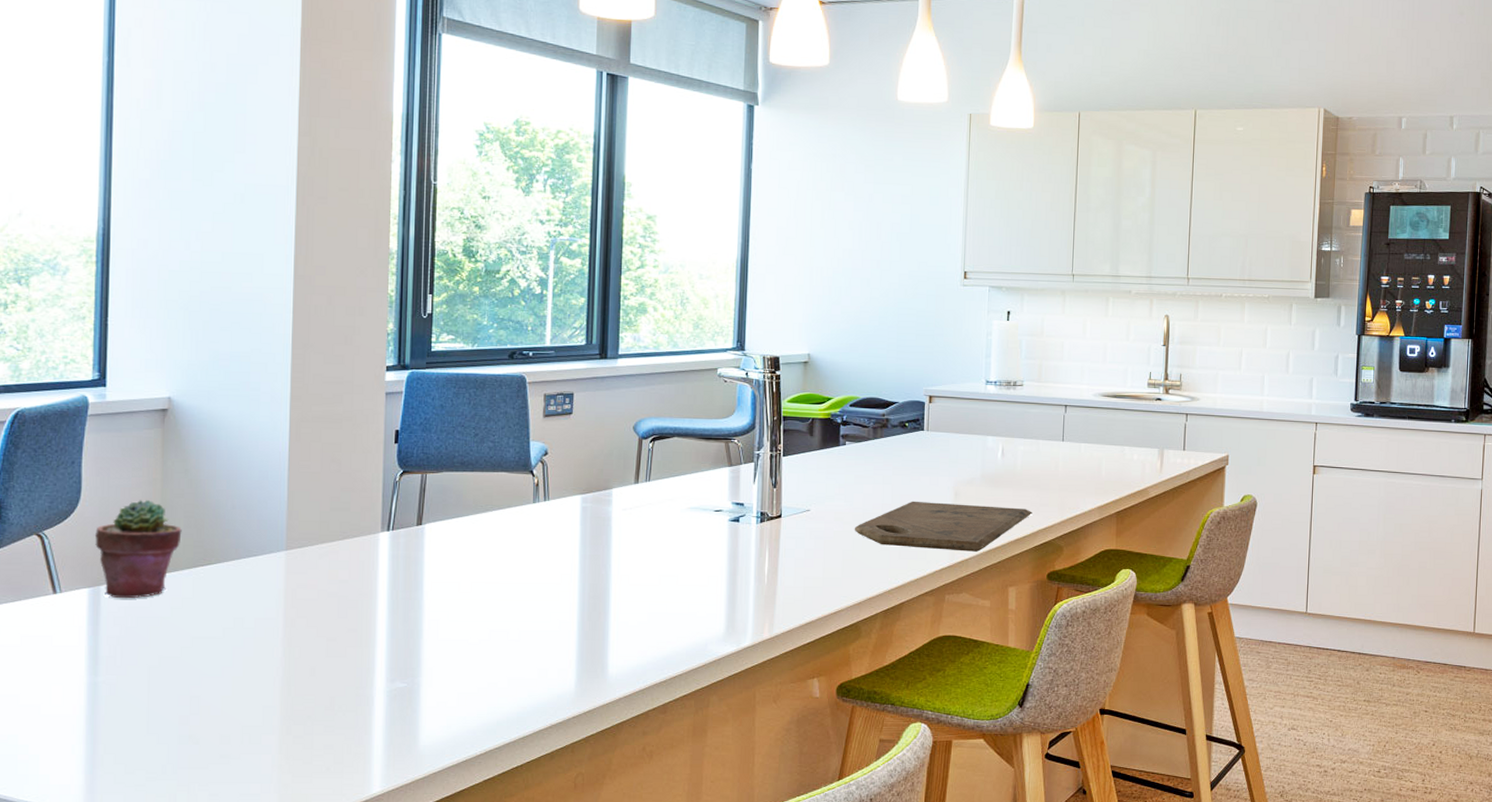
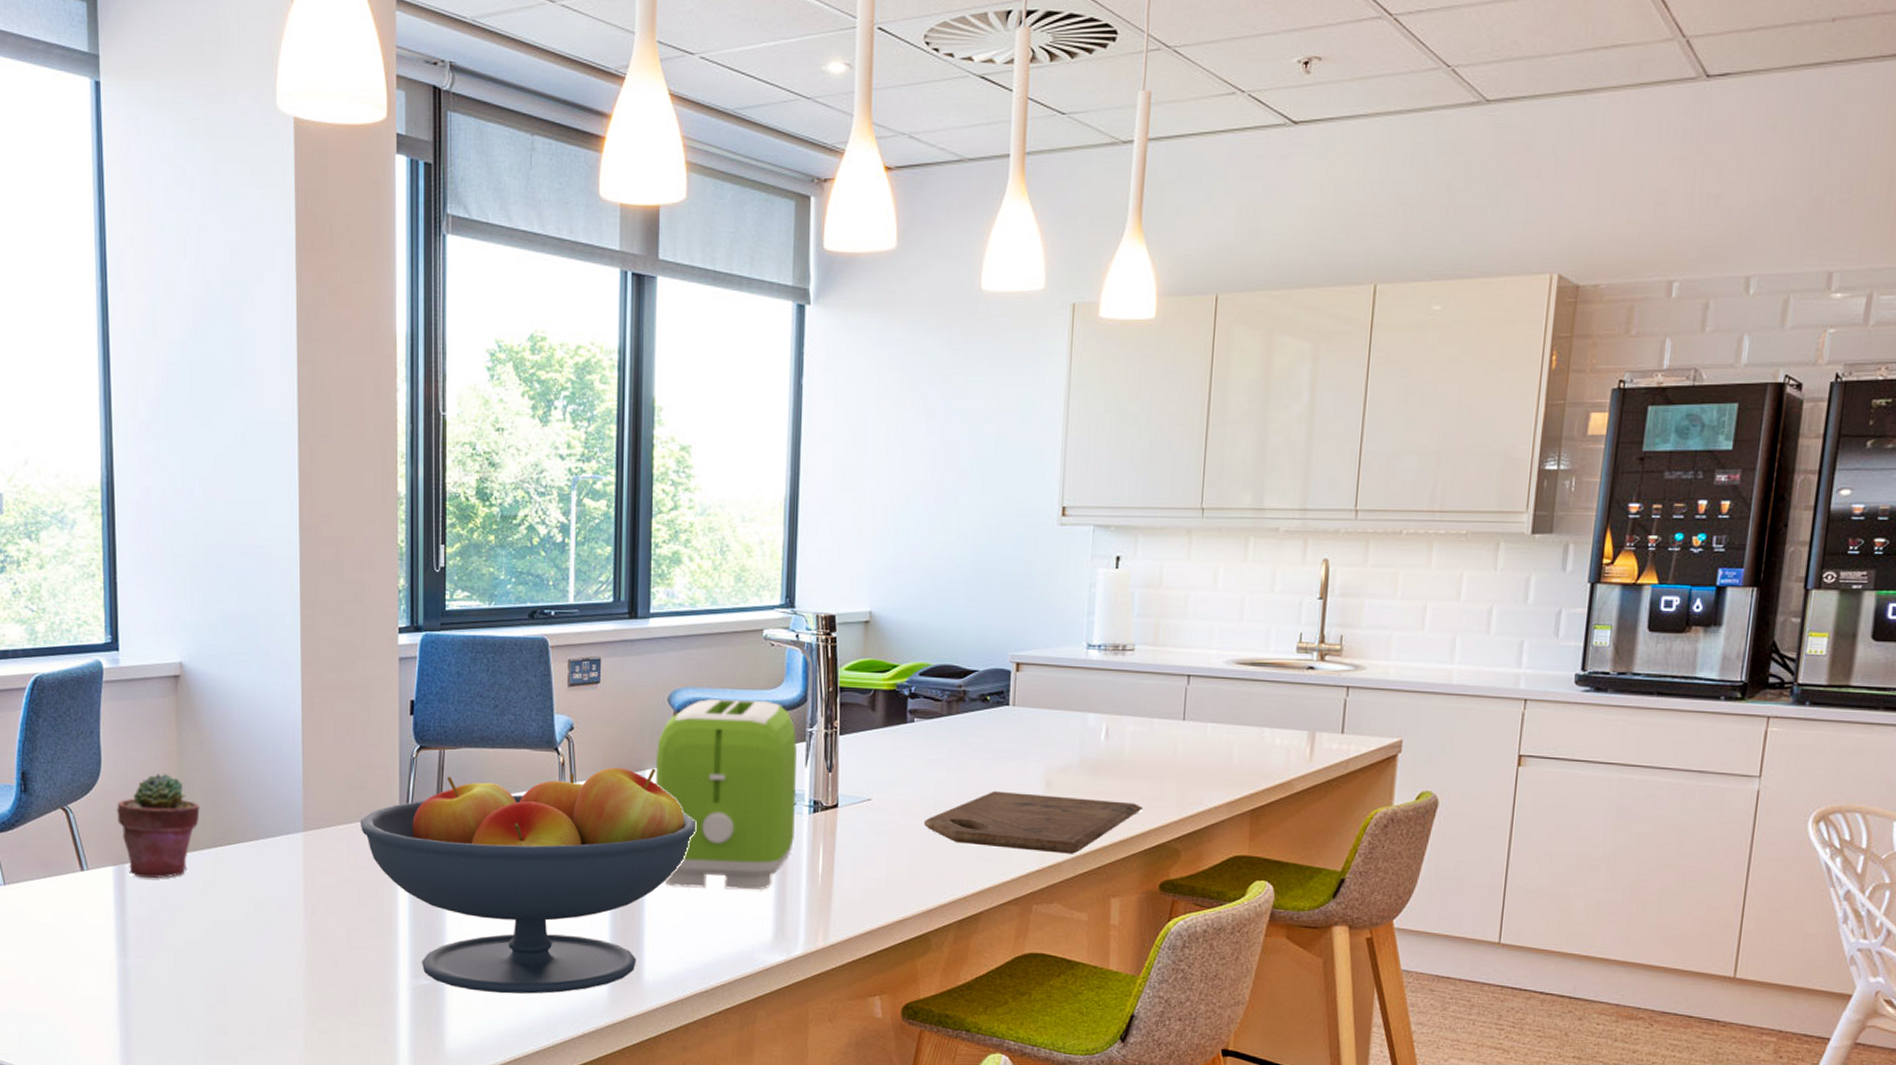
fruit bowl: none [342,486,658,692] -> present [359,767,697,994]
toaster: none [621,426,746,591] -> present [655,698,797,891]

